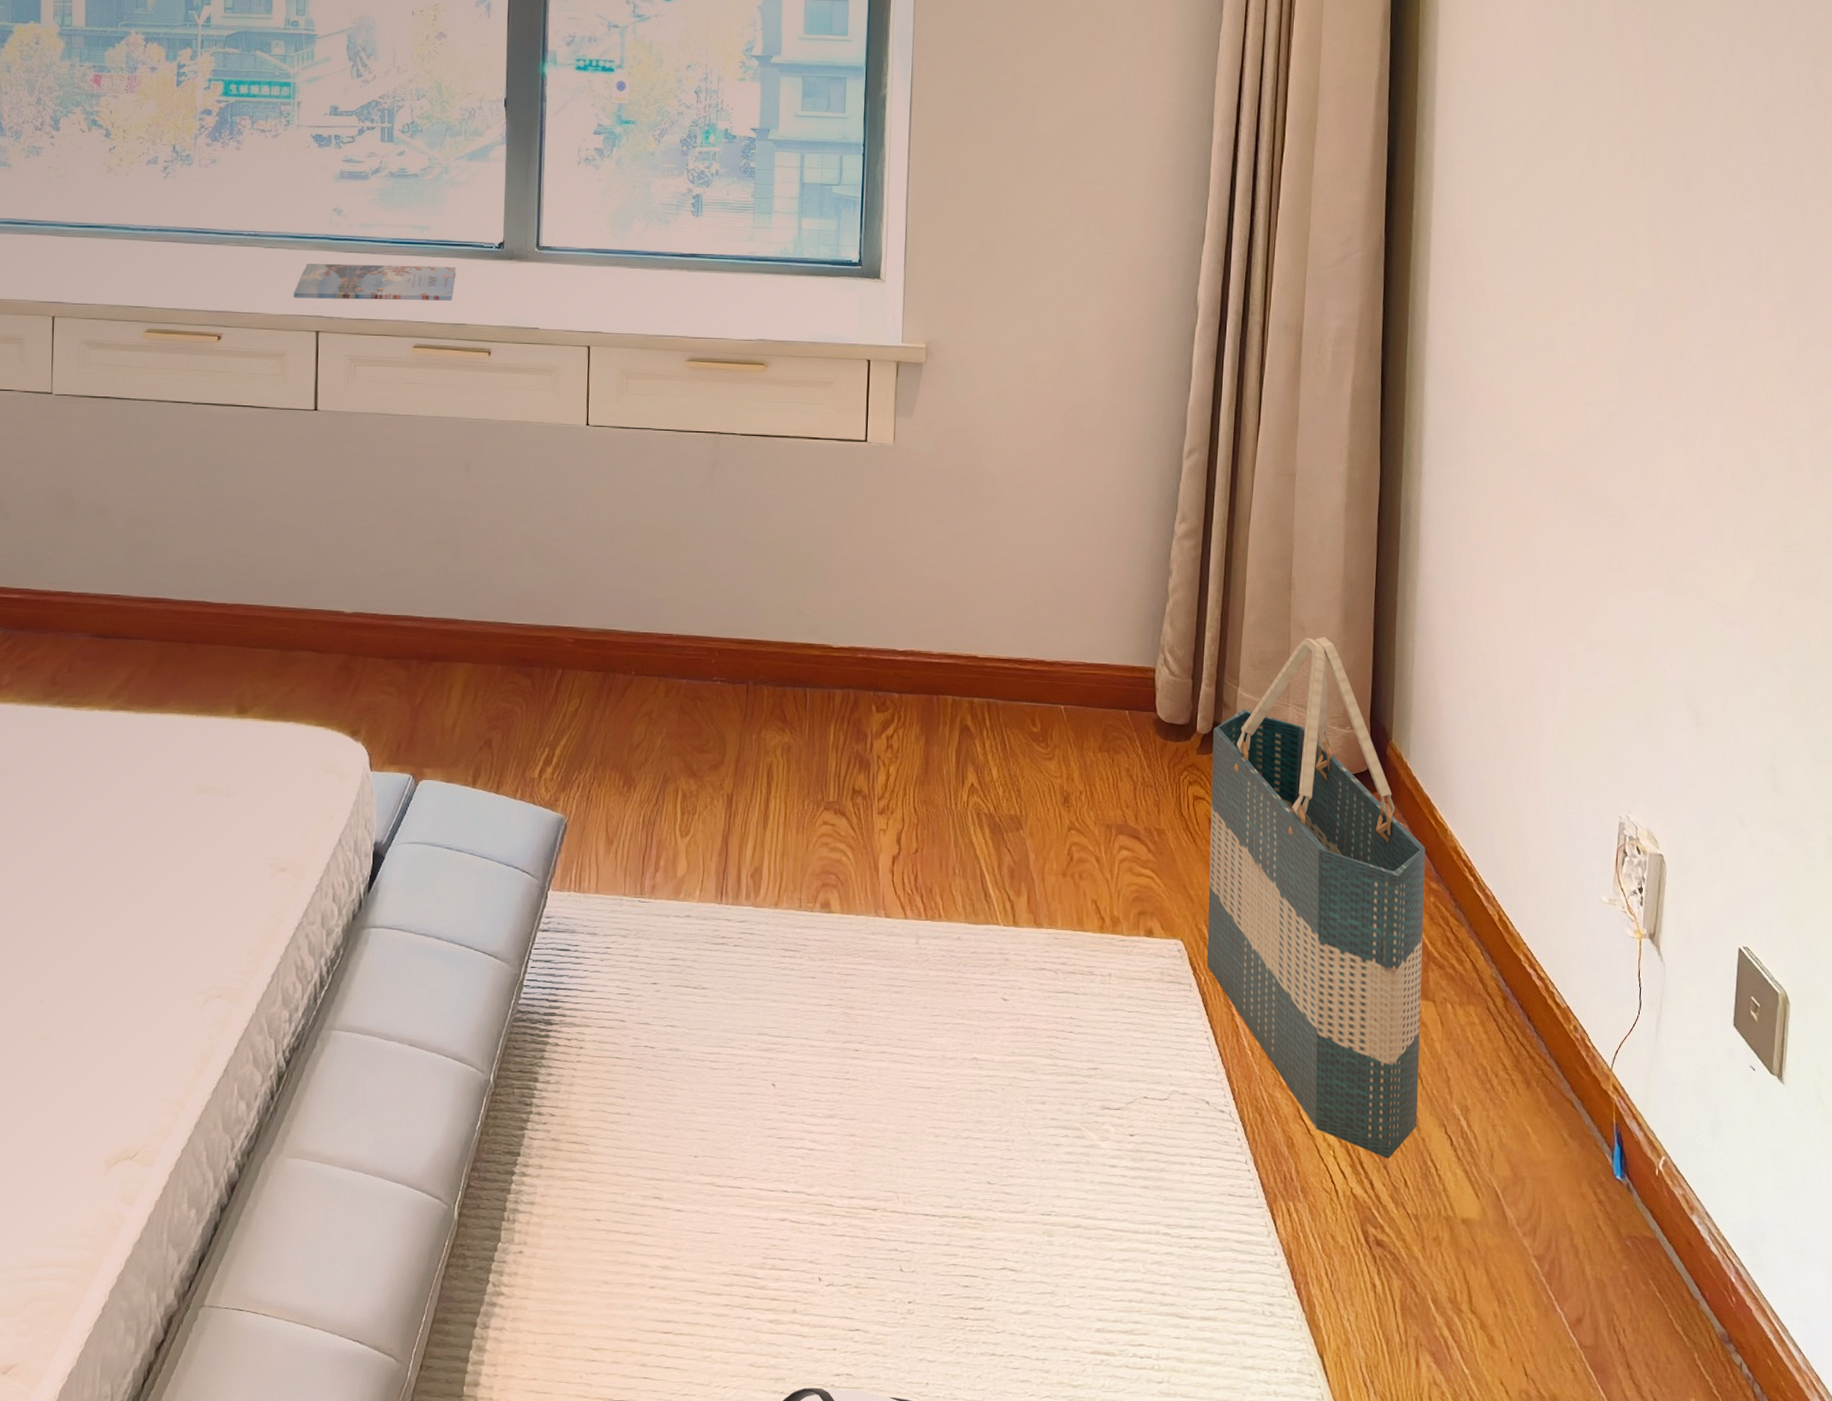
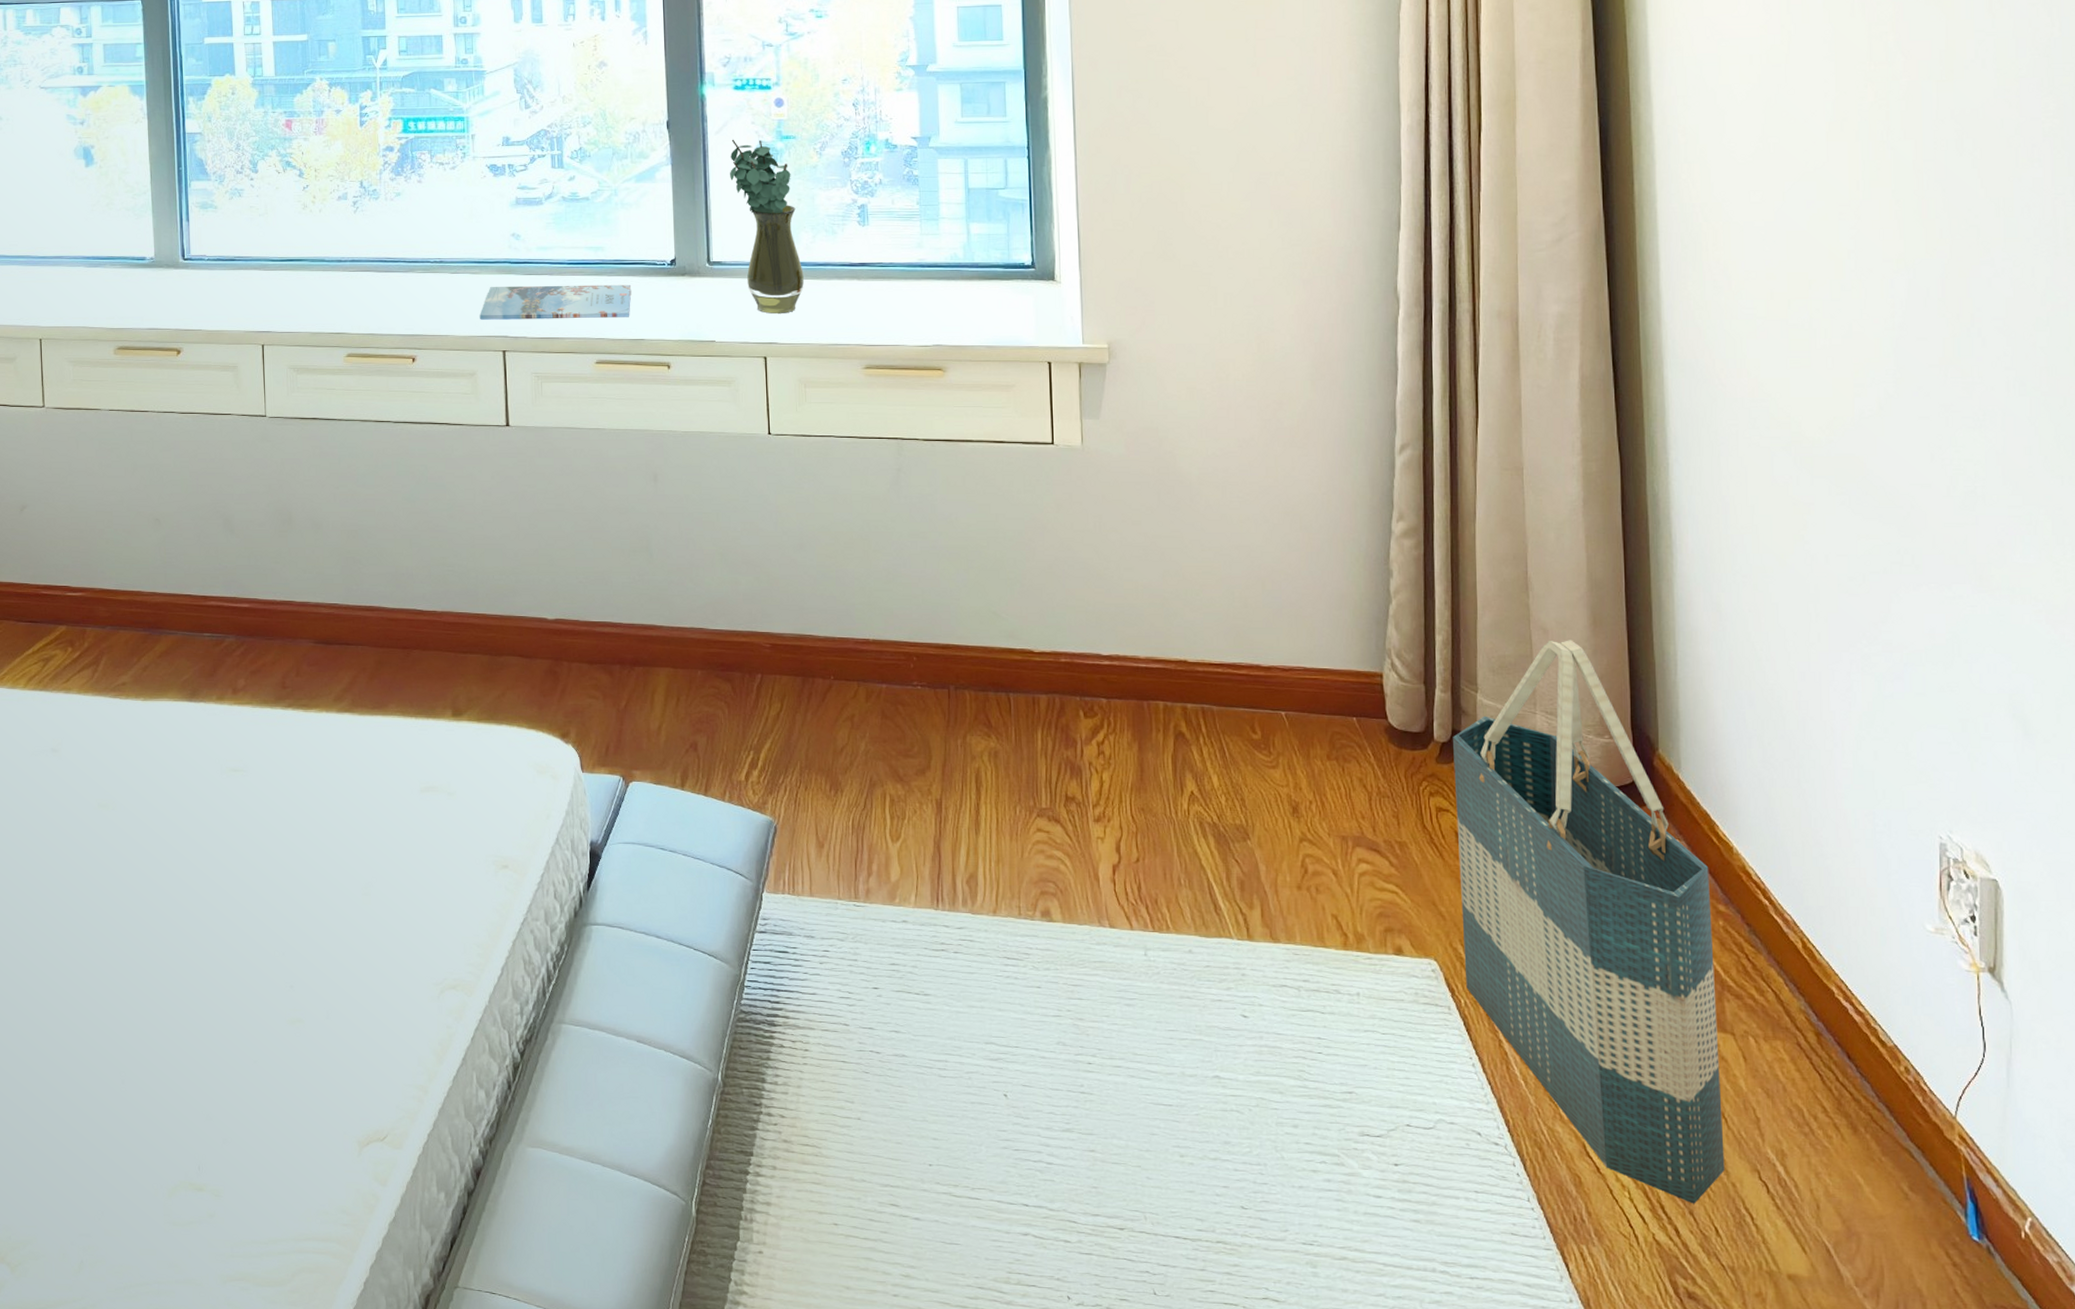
vase: none [566,121,634,302] -> present [730,139,804,314]

